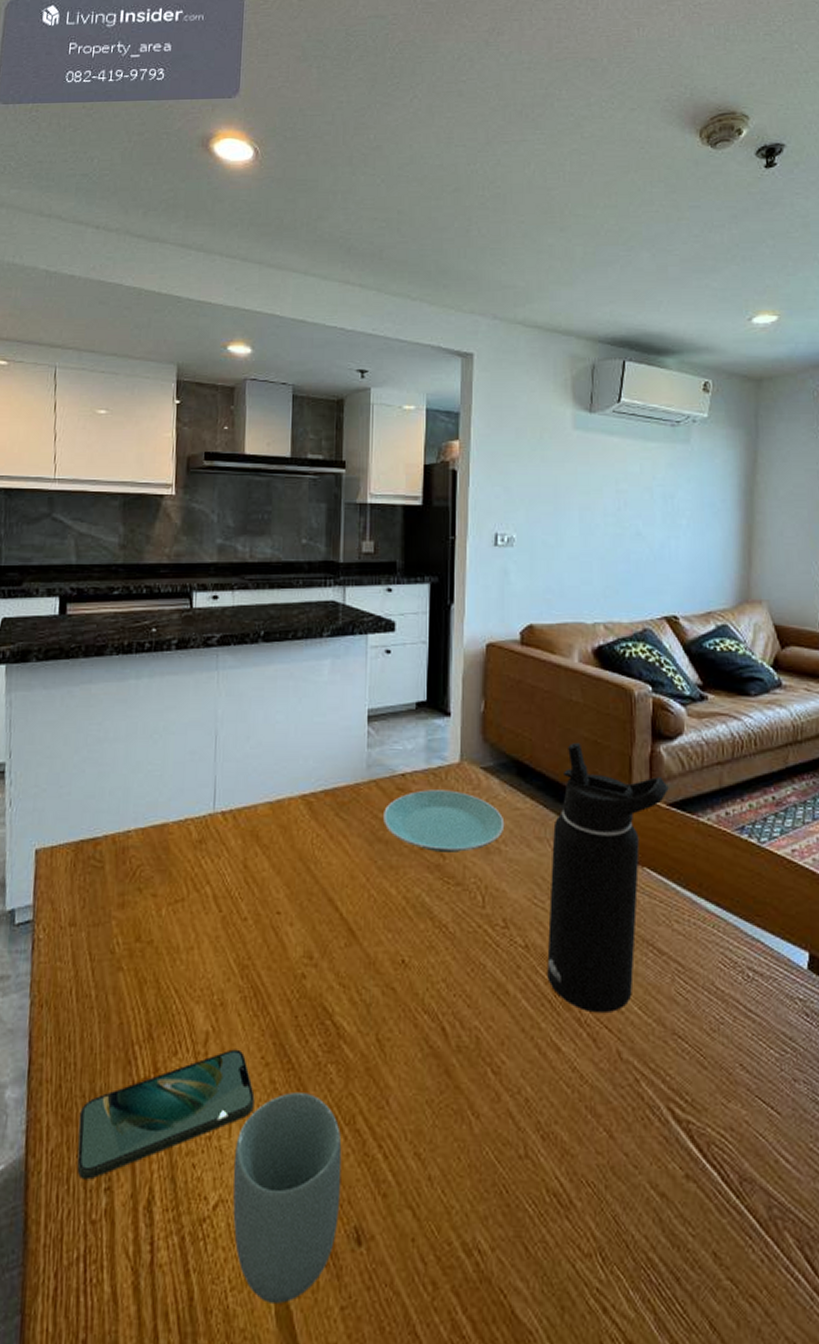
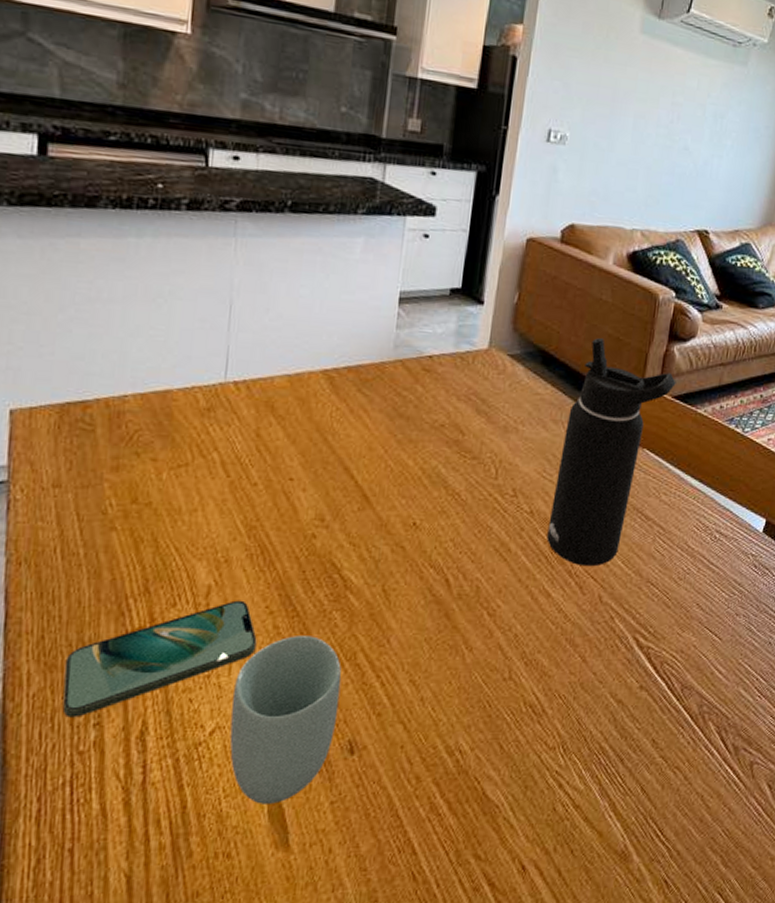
plate: present [383,789,505,852] -> none [406,371,525,430]

